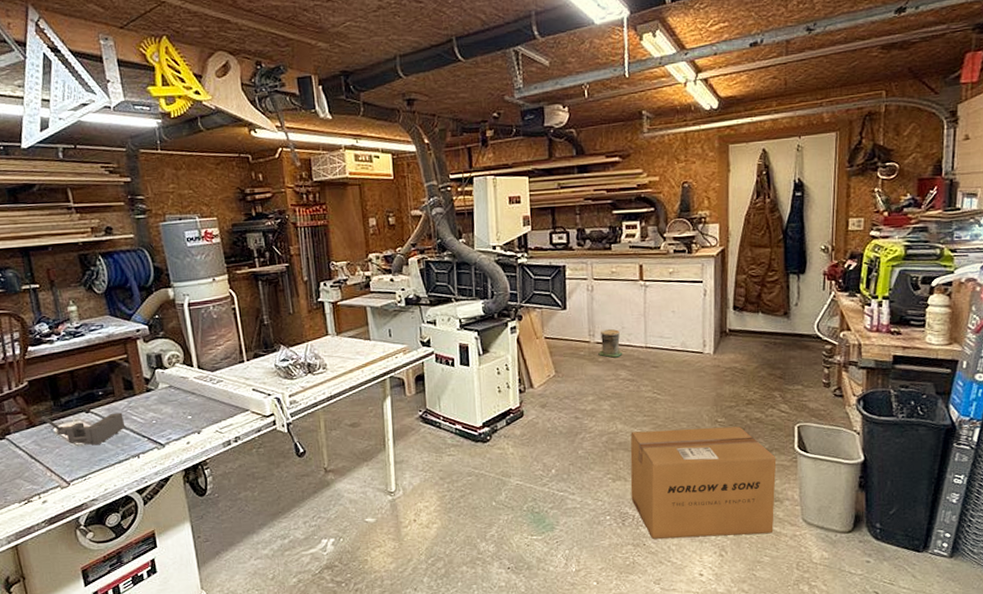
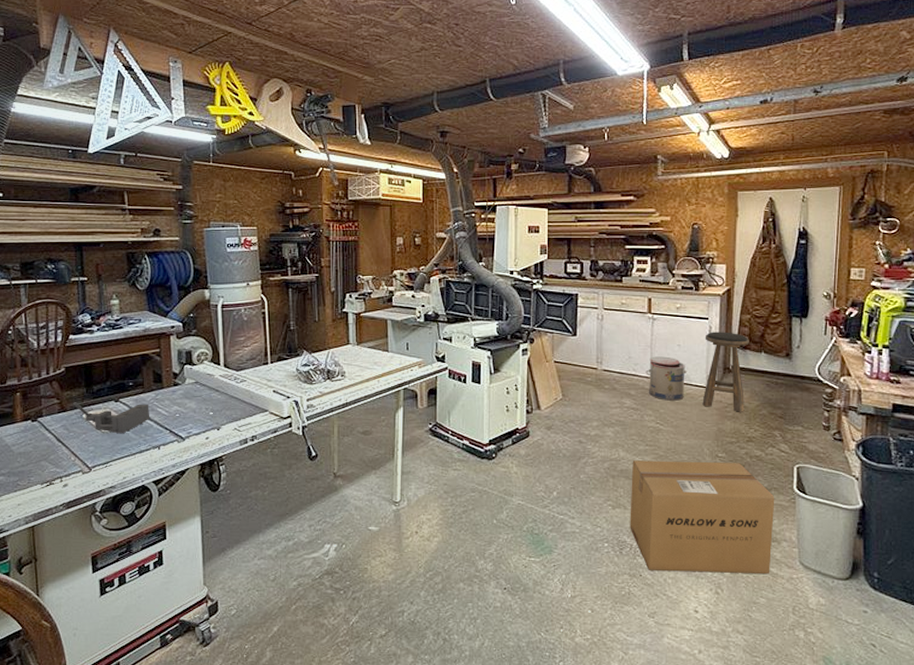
bucket: present [598,328,623,358] -> none [605,357,629,386]
paint can: none [640,324,683,369] -> present [645,356,688,401]
stool: none [699,294,746,376] -> present [702,331,749,412]

